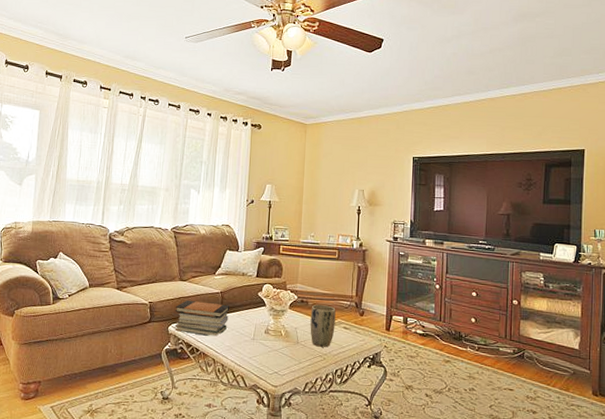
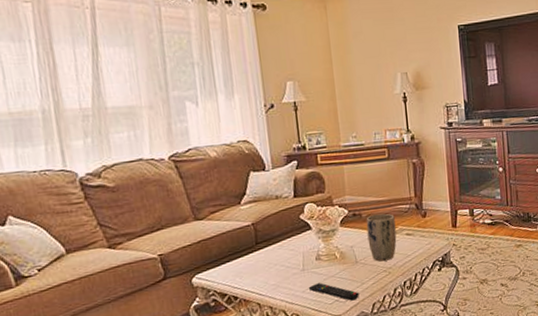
book stack: present [174,300,230,336] -> none [195,237,268,282]
remote control: none [255,353,295,376] -> present [309,282,359,301]

